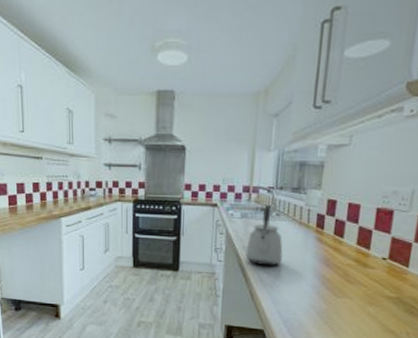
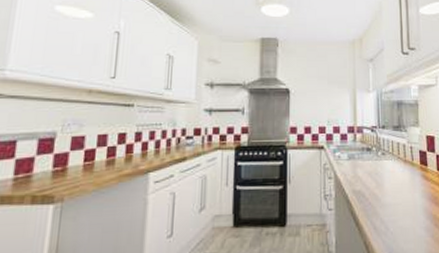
kettle: present [246,204,283,266] -> none [356,143,393,211]

